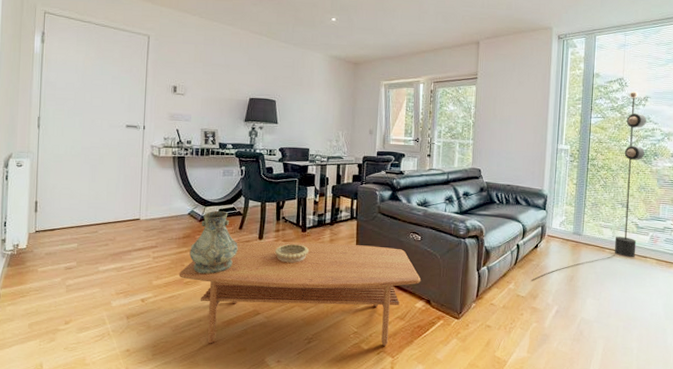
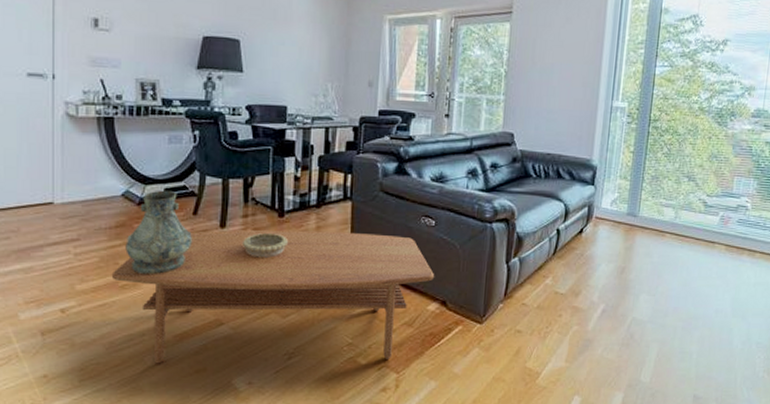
floor lamp: present [532,91,646,281] -> none [574,32,724,274]

